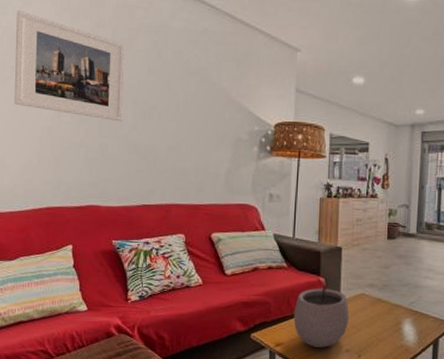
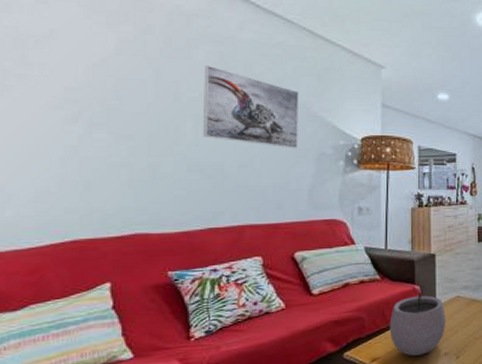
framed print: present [14,10,126,122] -> none [21,9,183,138]
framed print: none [140,53,220,134] -> present [202,65,299,149]

